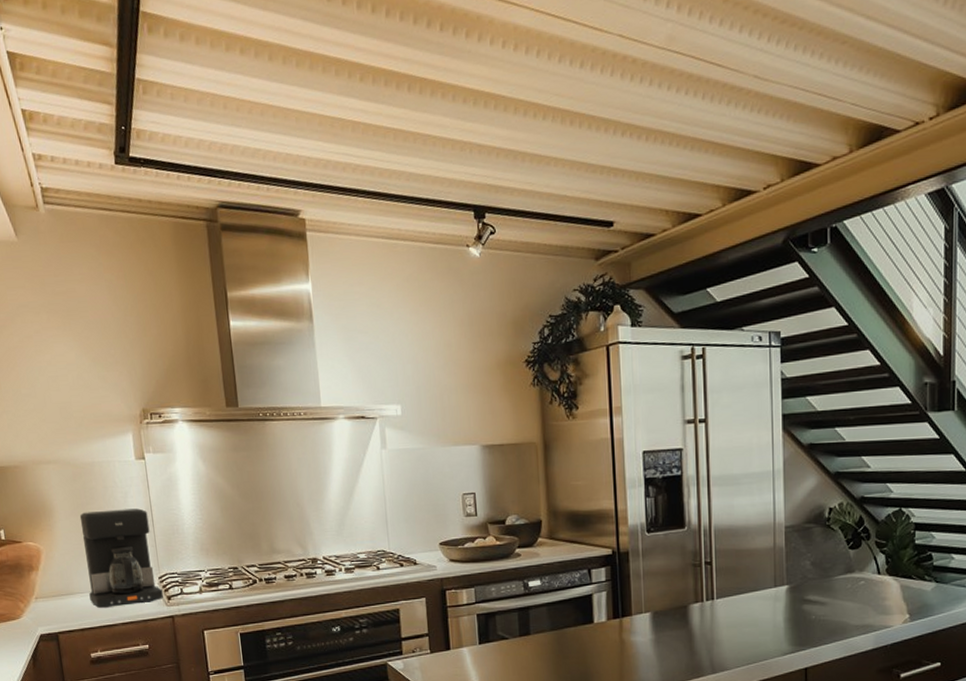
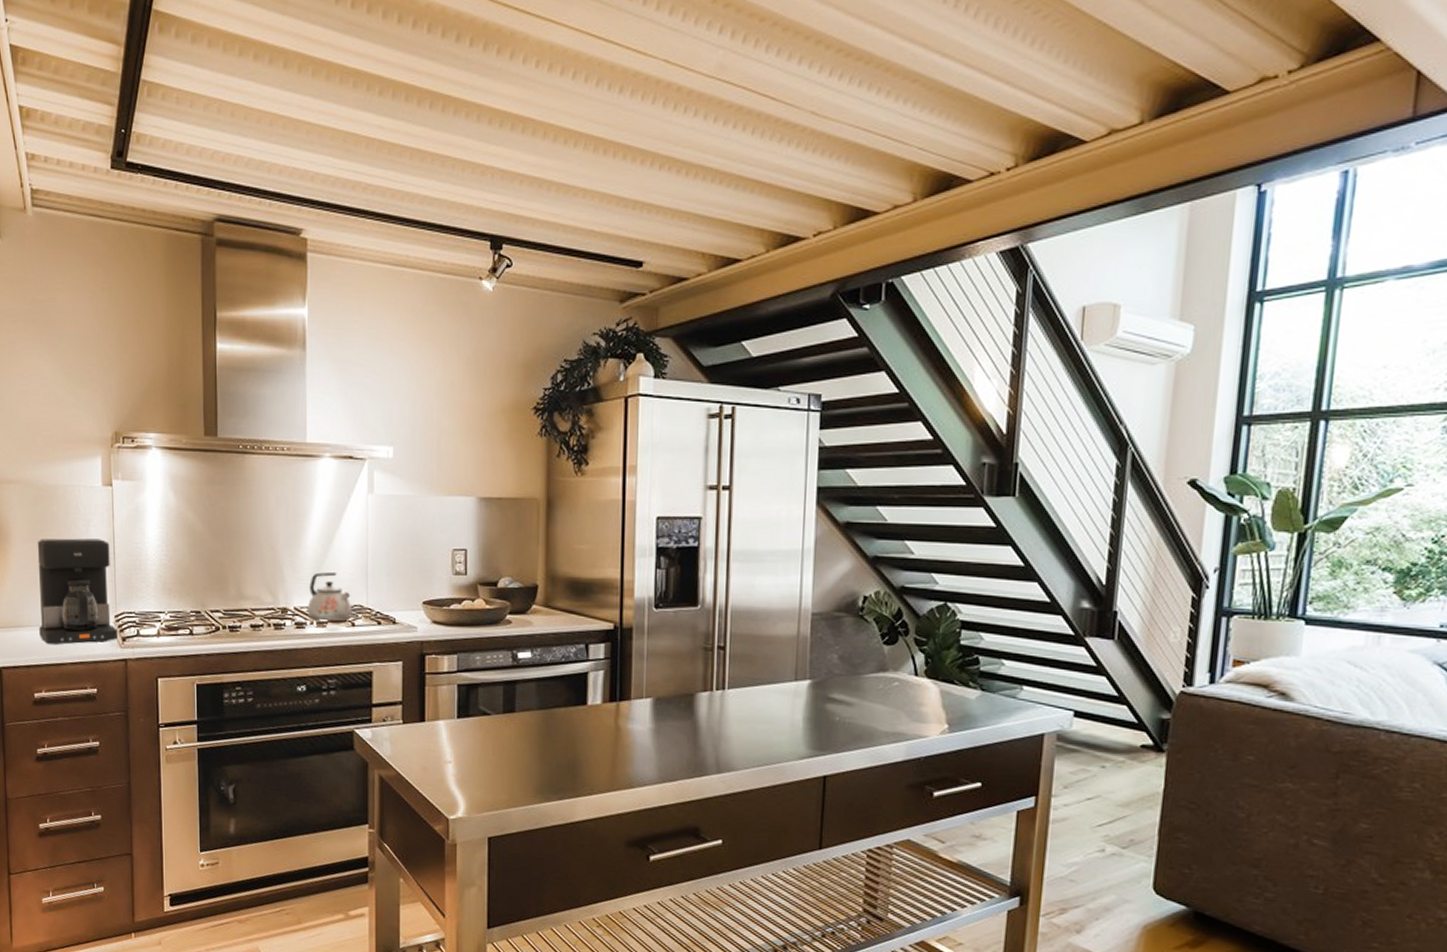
kettle: none [335,523,376,569] -> present [307,572,352,623]

